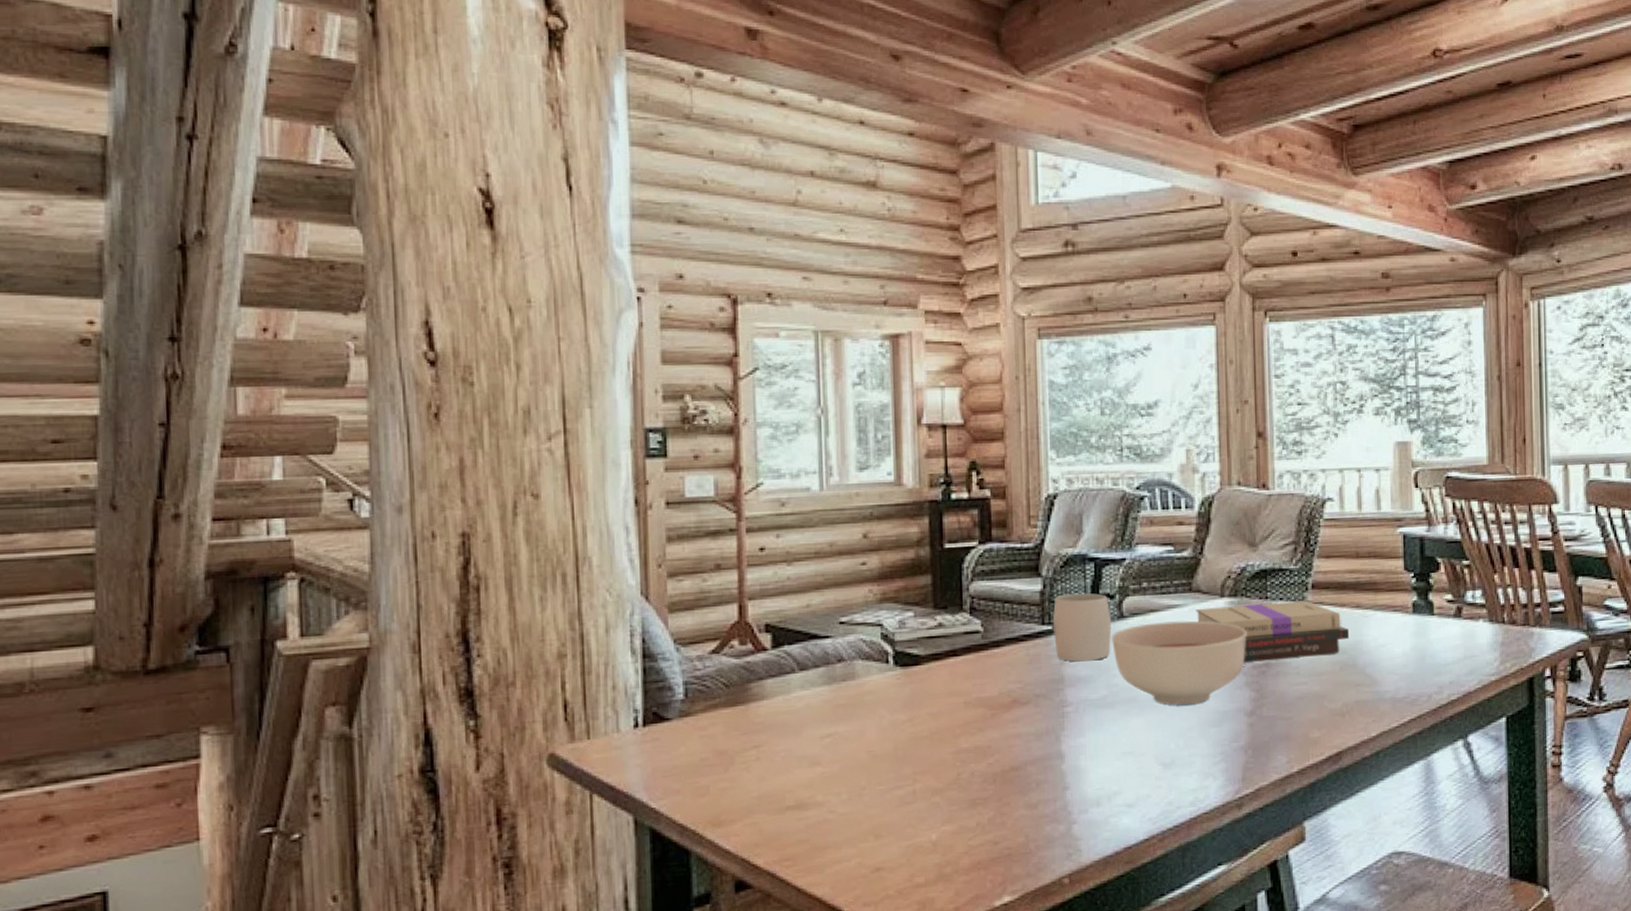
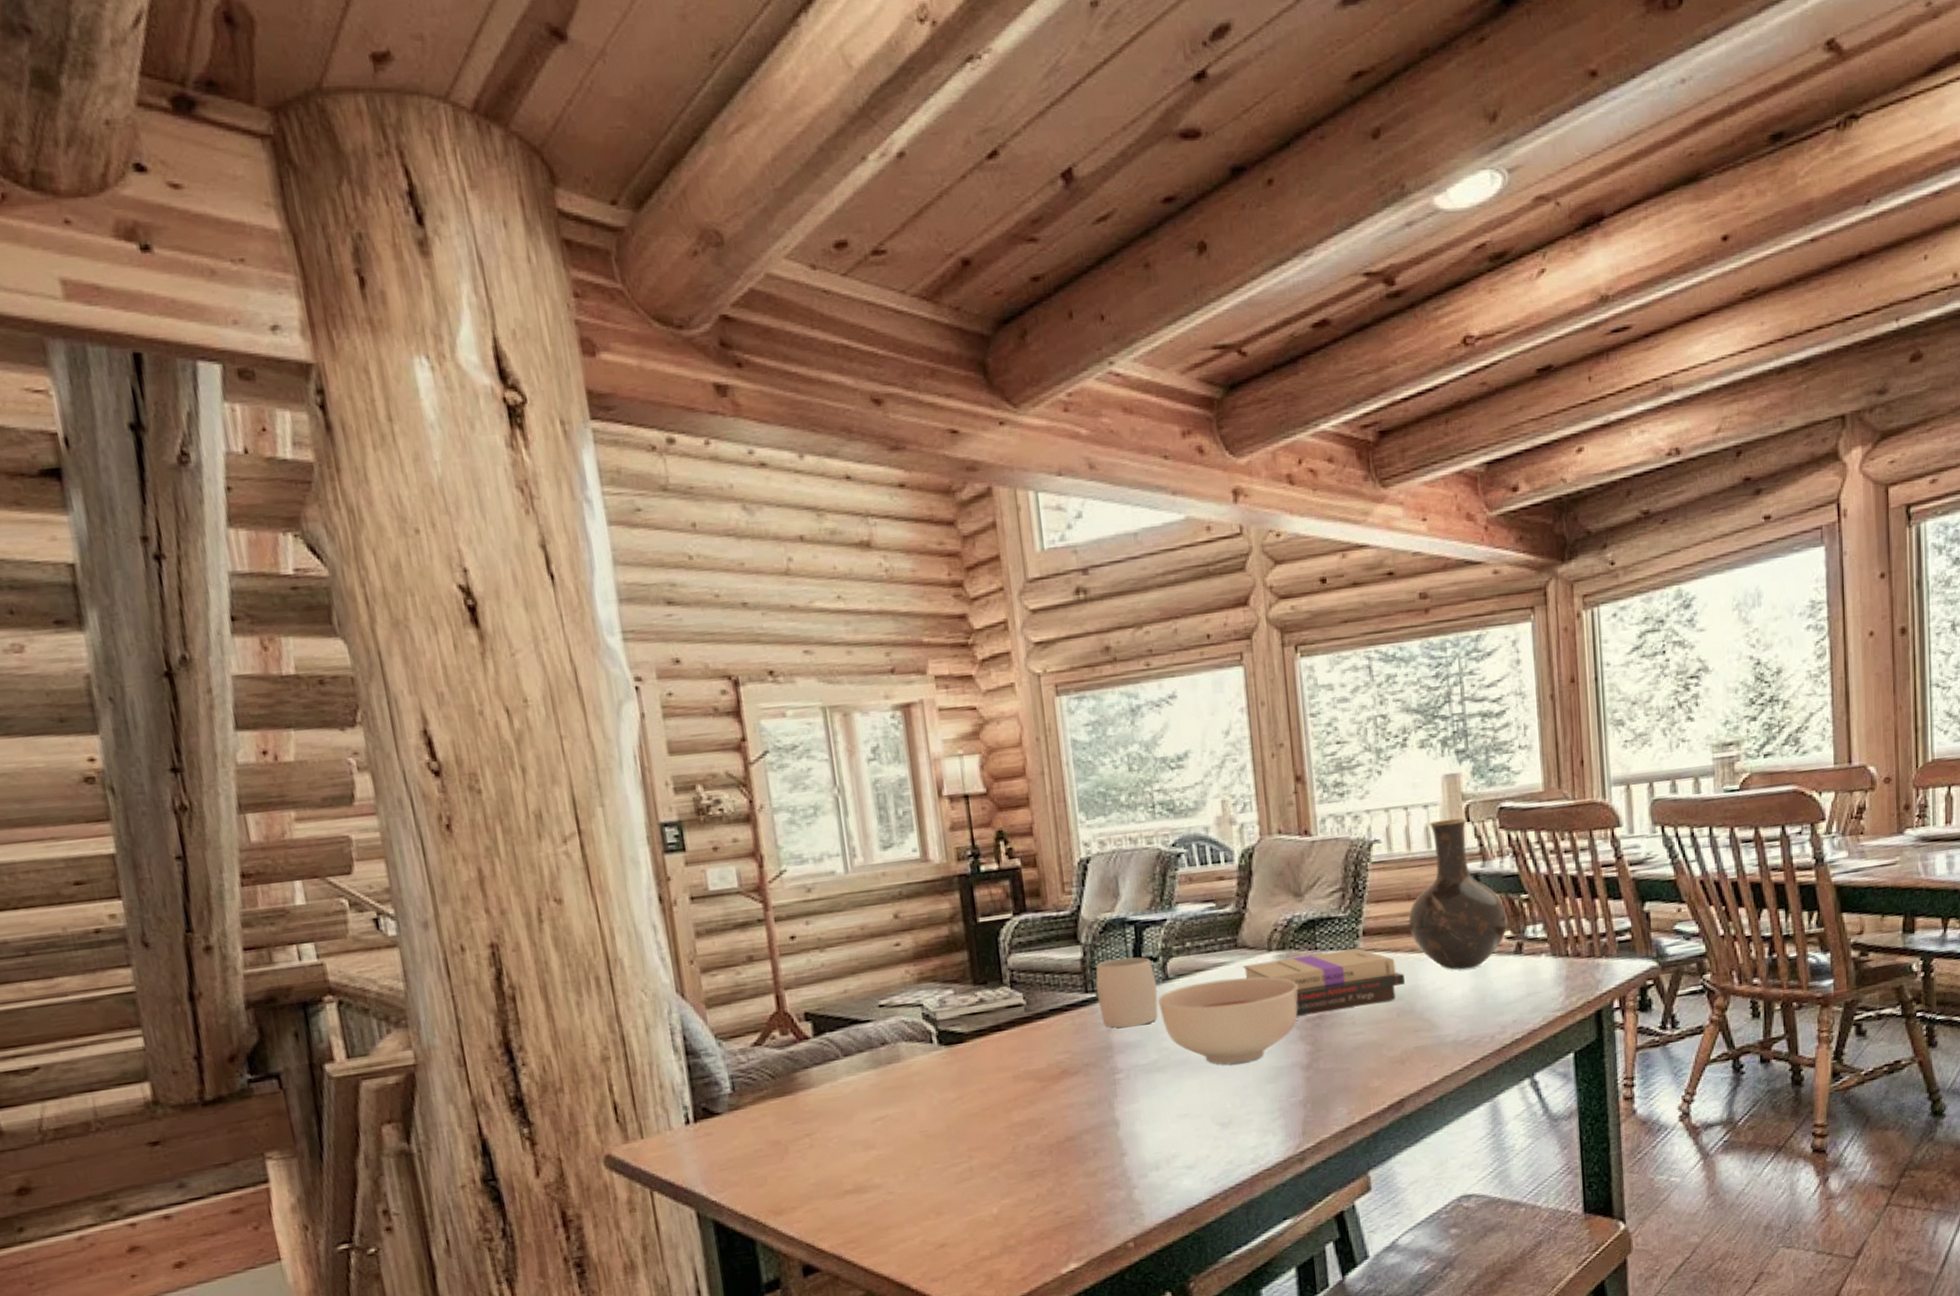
vase: none [1356,483,1449,628] -> present [1408,818,1507,970]

